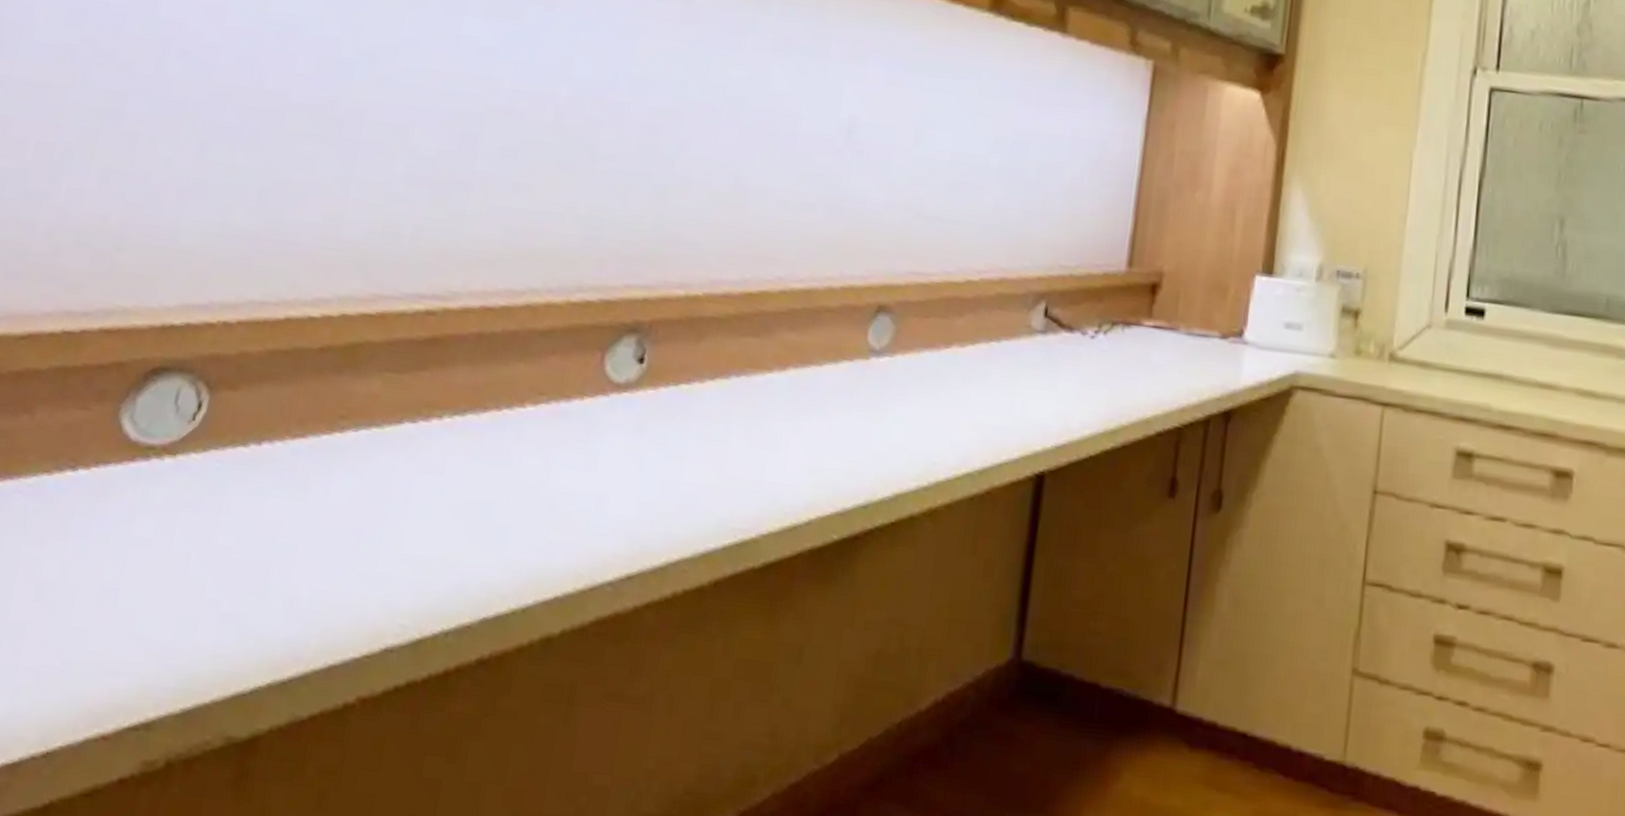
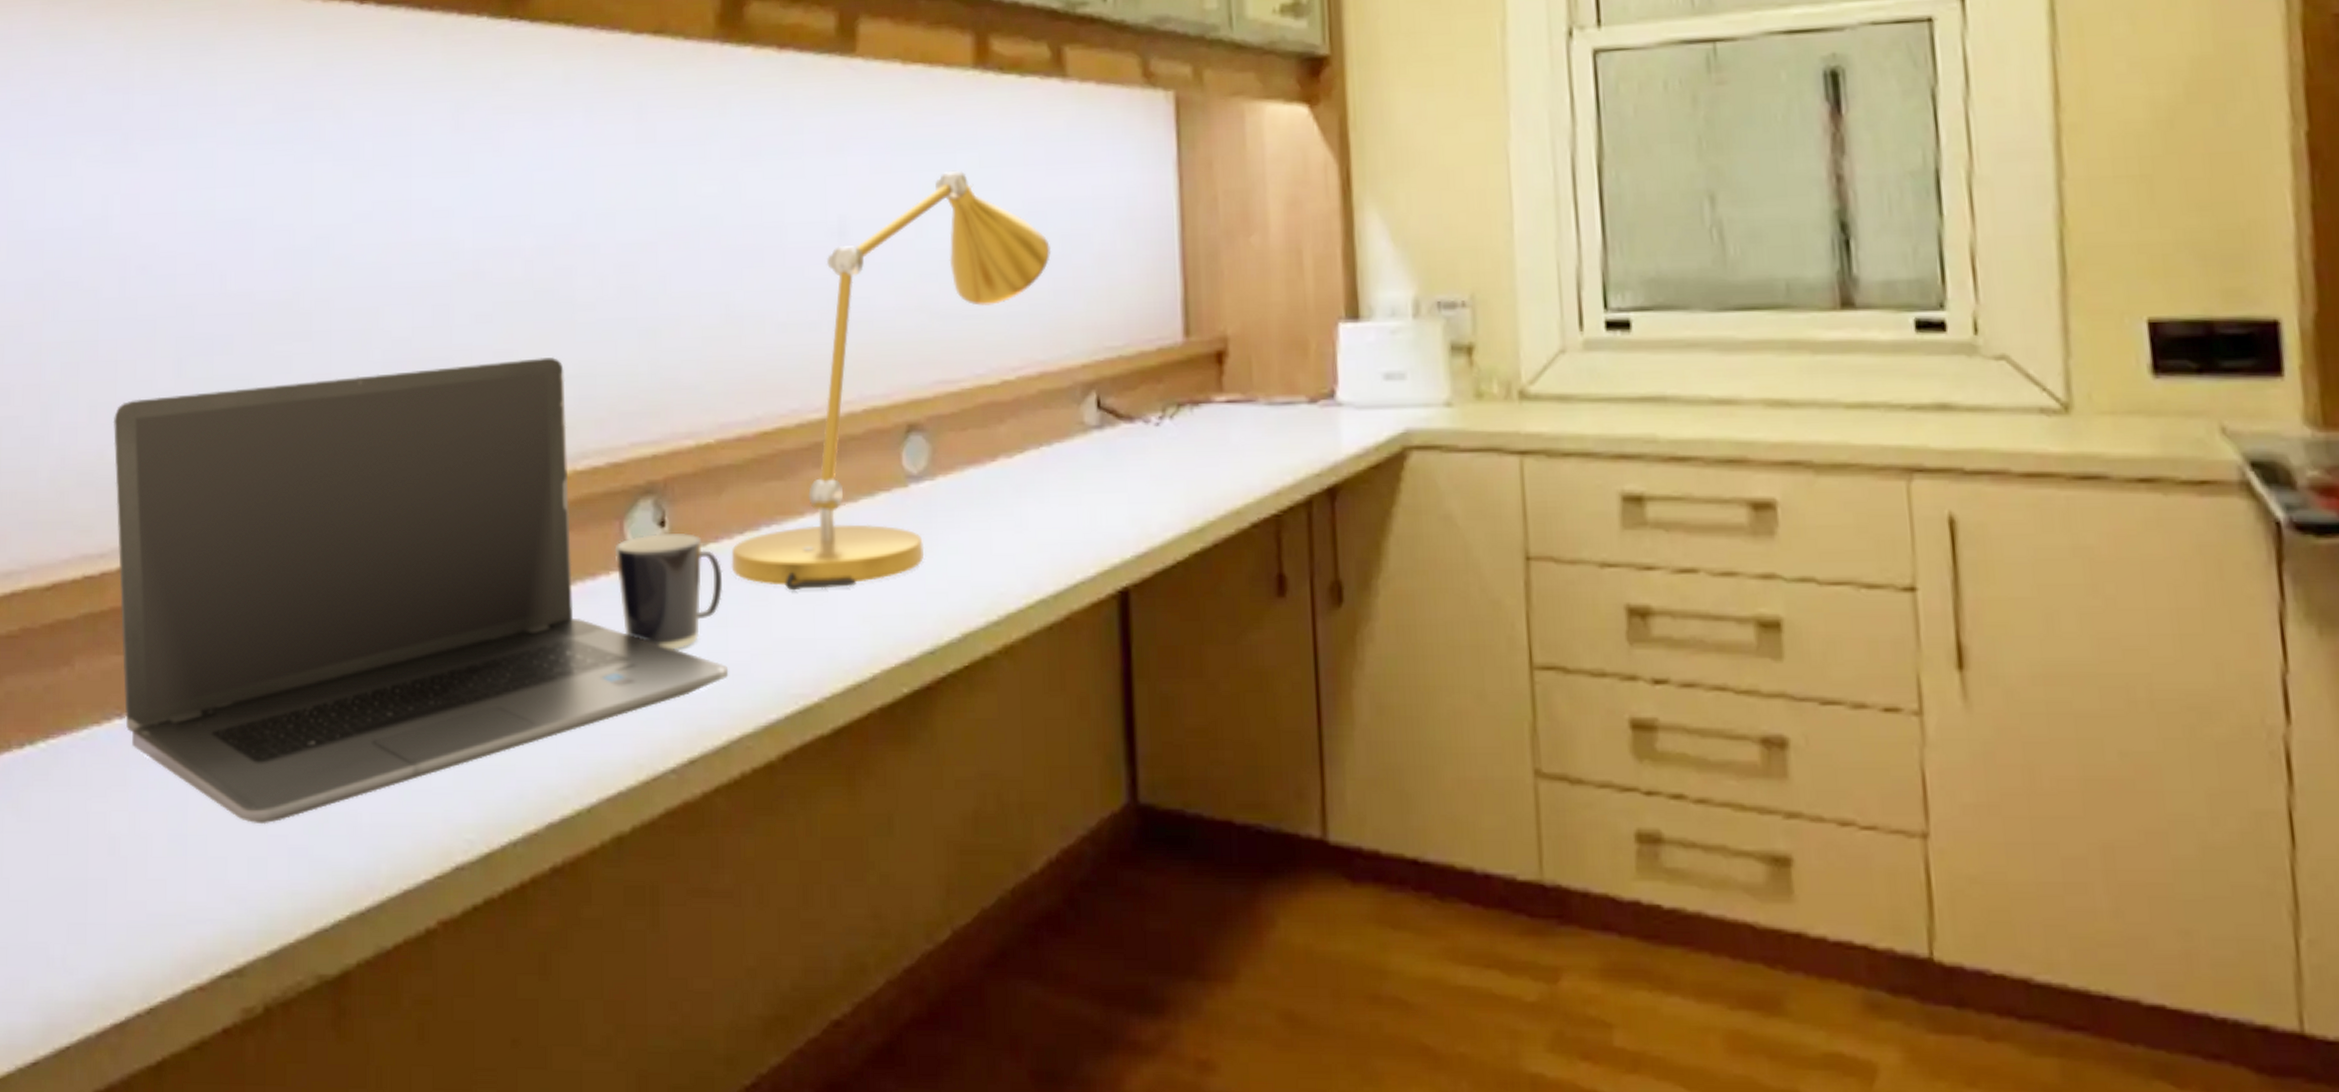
laptop computer: none [77,172,679,588] -> present [113,356,729,825]
mug: none [587,368,690,476] -> present [614,532,723,650]
desk lamp: none [697,94,1029,440] -> present [731,170,1052,591]

